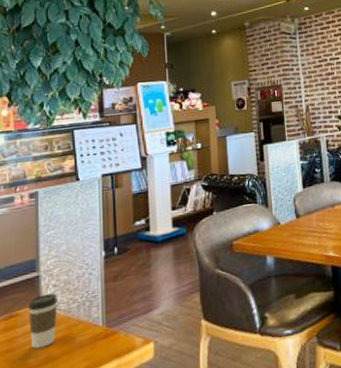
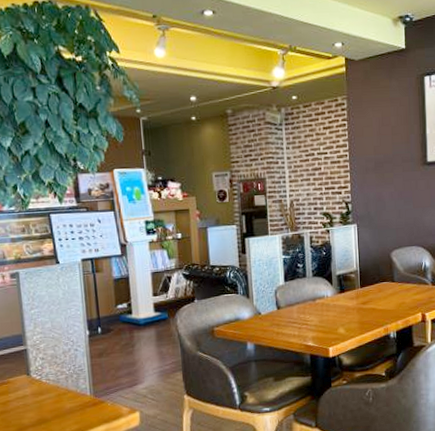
coffee cup: present [27,293,58,349] -> none [18,365,47,412]

